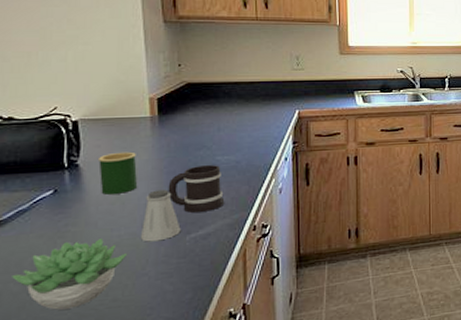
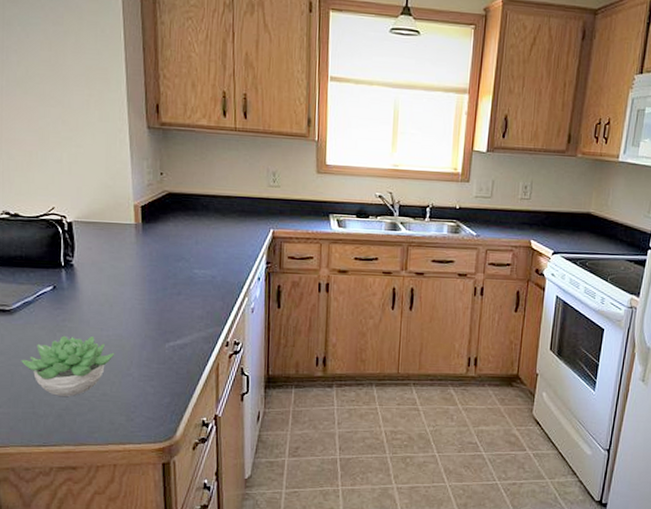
mug: present [98,151,137,195] -> none [90,256,123,296]
saltshaker: present [140,189,181,242] -> none [125,296,161,346]
mug: present [168,164,225,213] -> none [150,276,201,323]

